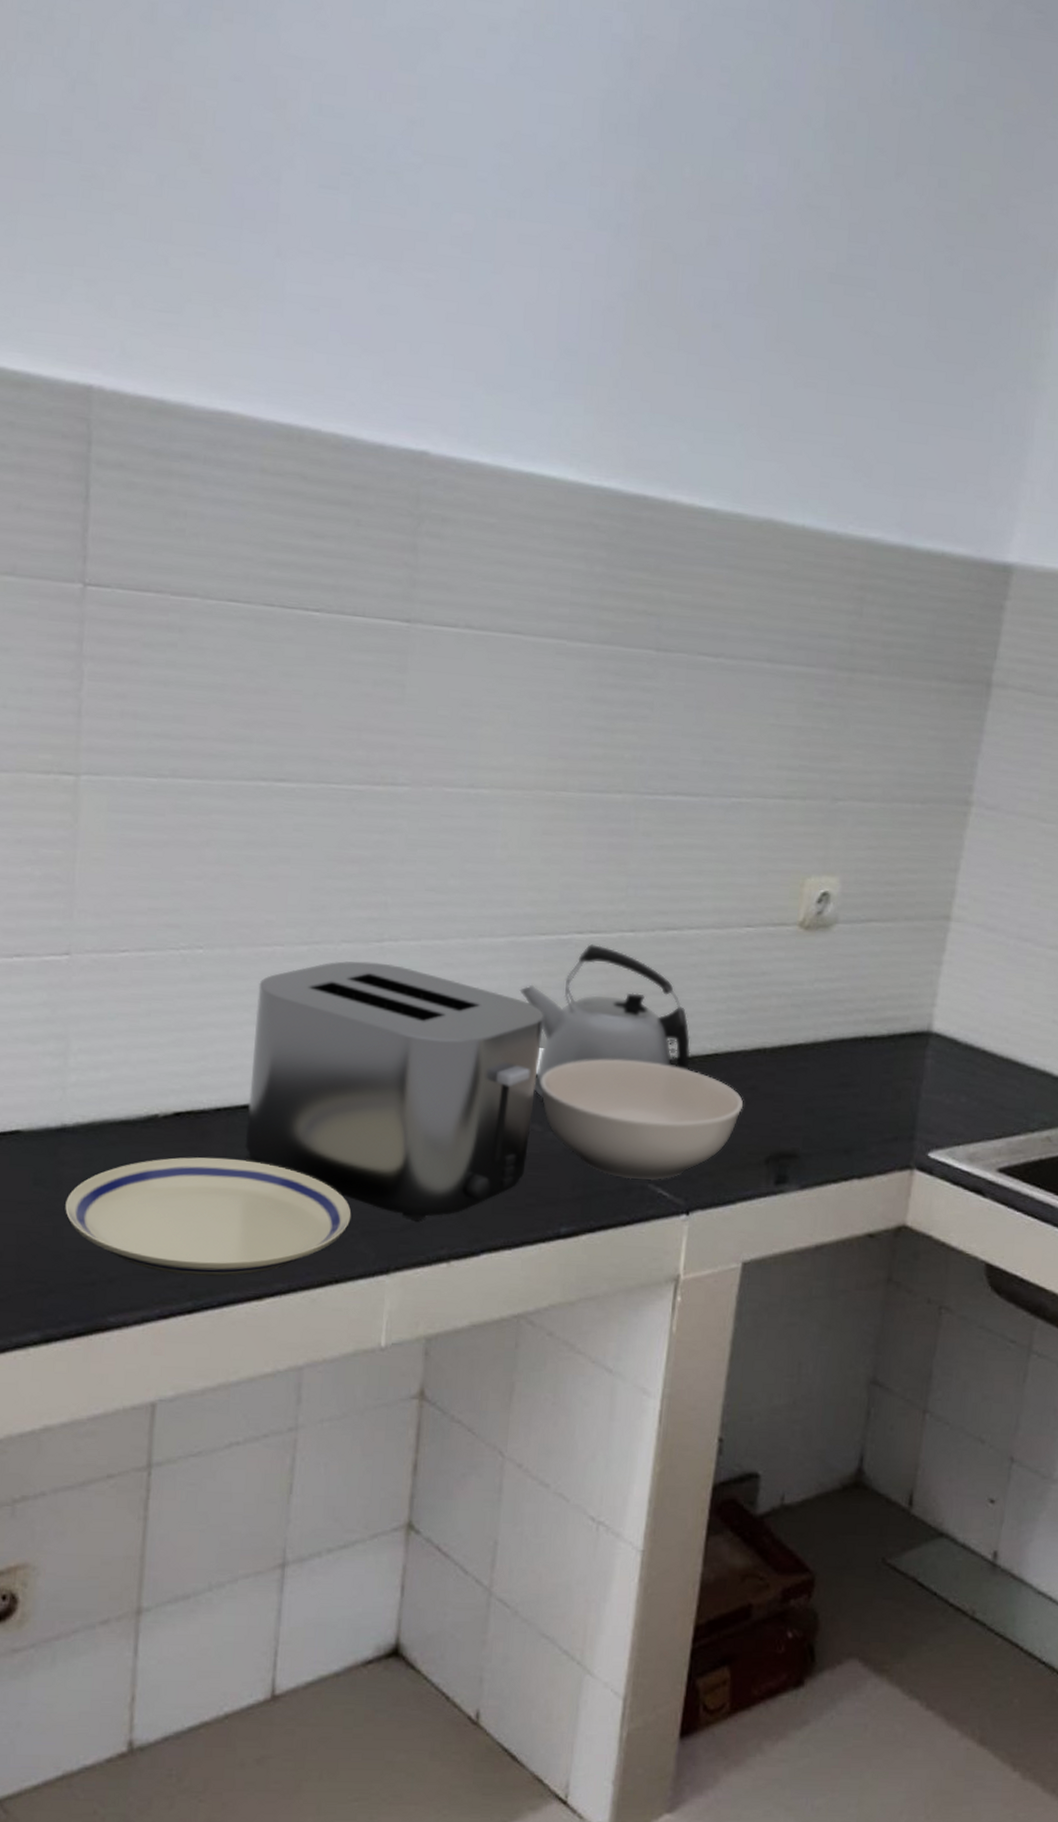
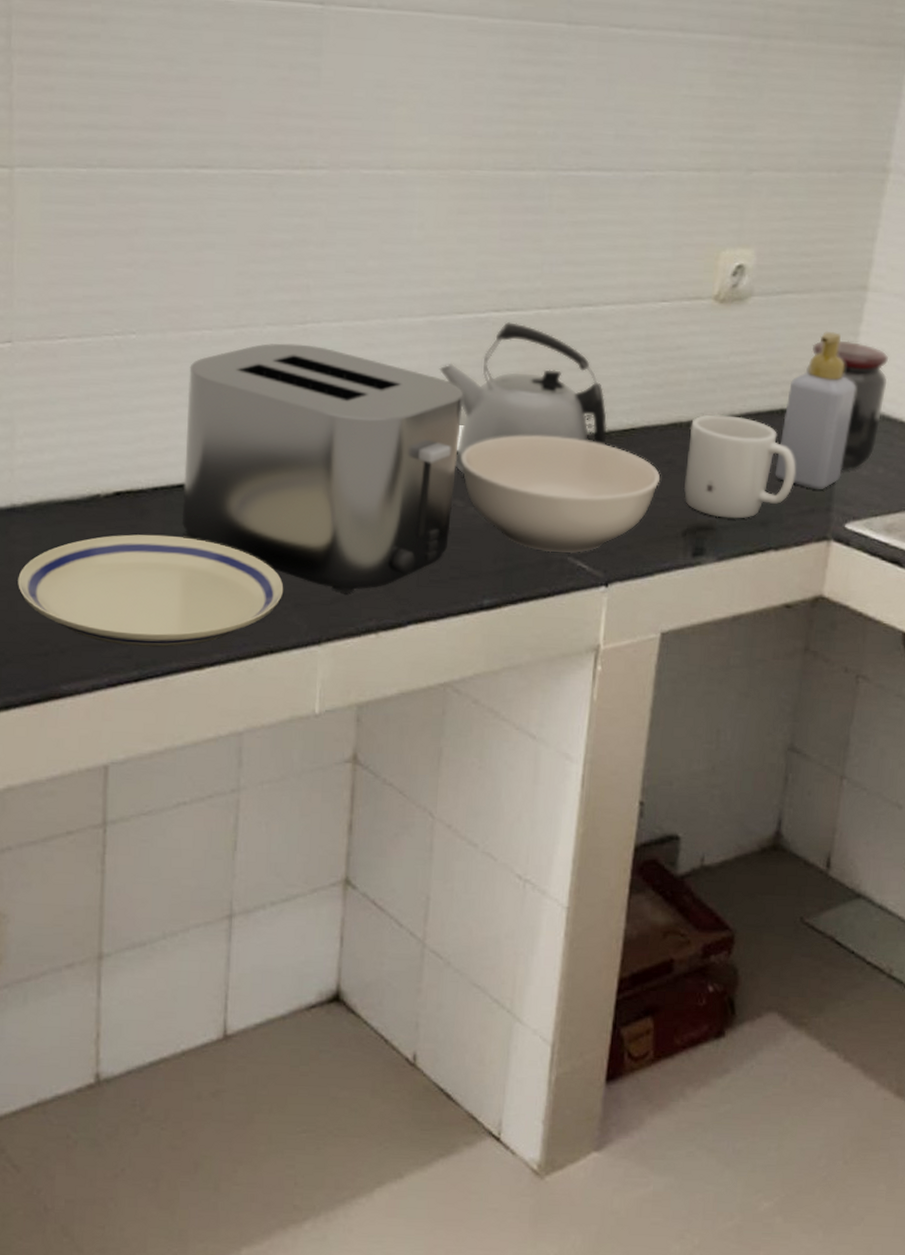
mug: none [766,1041,880,1147] -> present [683,414,796,519]
soap bottle: none [858,959,940,1118] -> present [774,331,857,489]
jar: none [889,969,971,1098] -> present [805,341,889,470]

